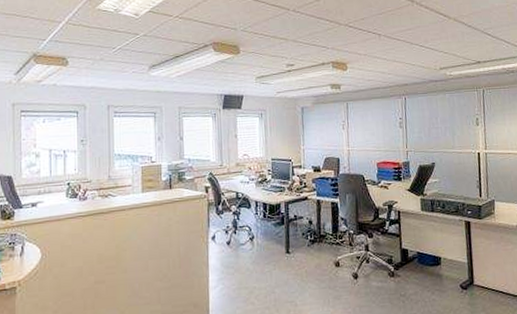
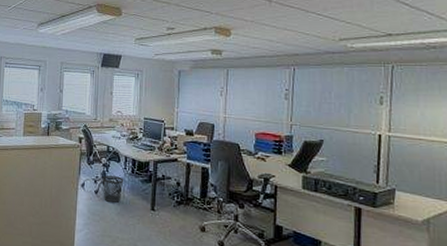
wastebasket: none [233,223,257,252] -> present [102,175,124,203]

